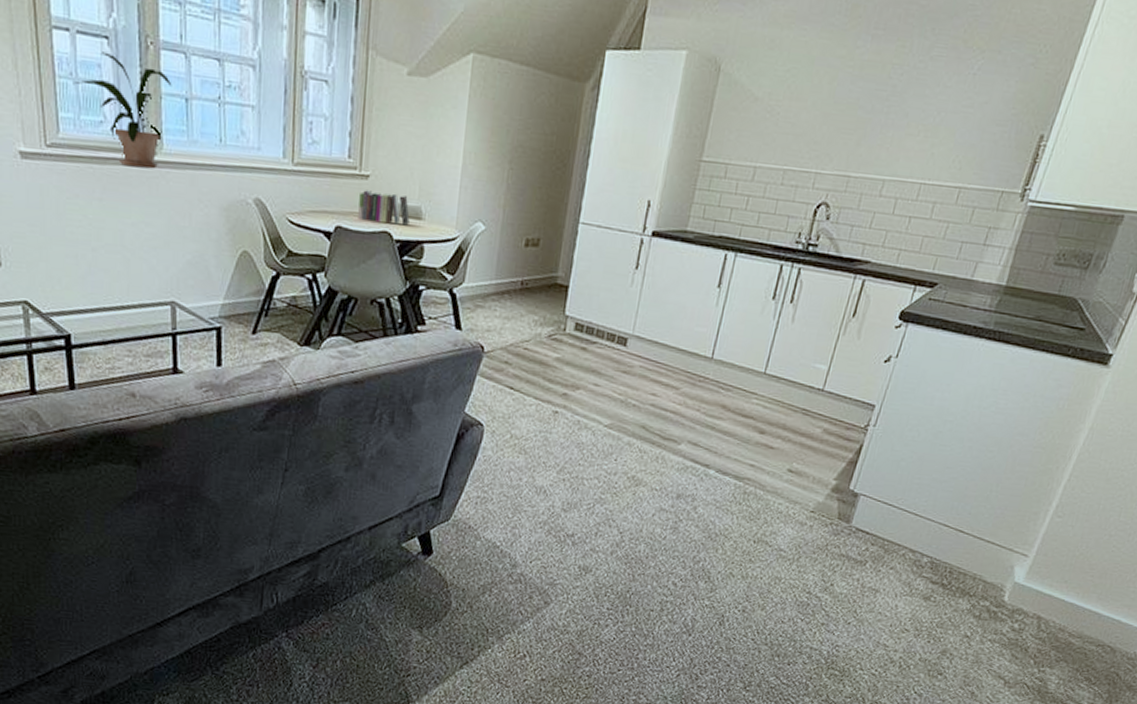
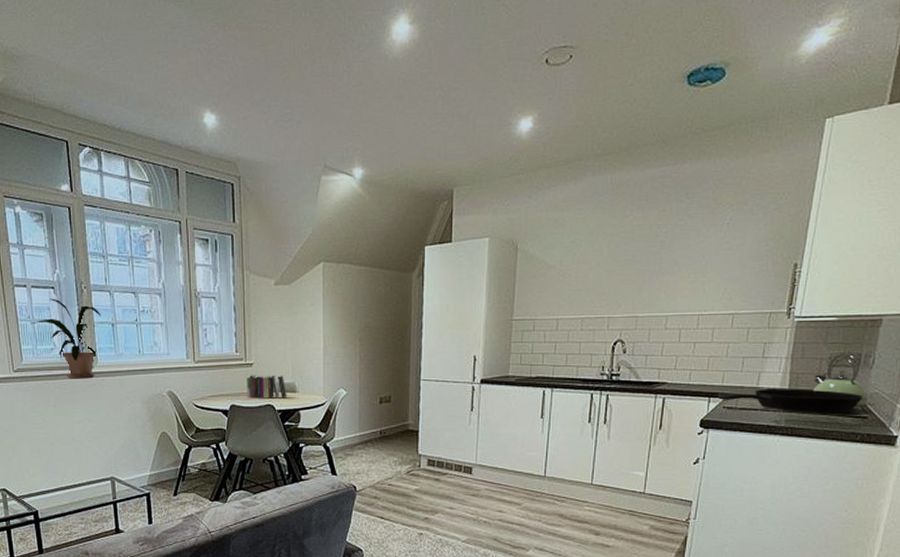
frying pan: none [926,282,1086,321] -> present [719,388,864,413]
kettle: none [1032,251,1090,316] -> present [813,353,869,406]

